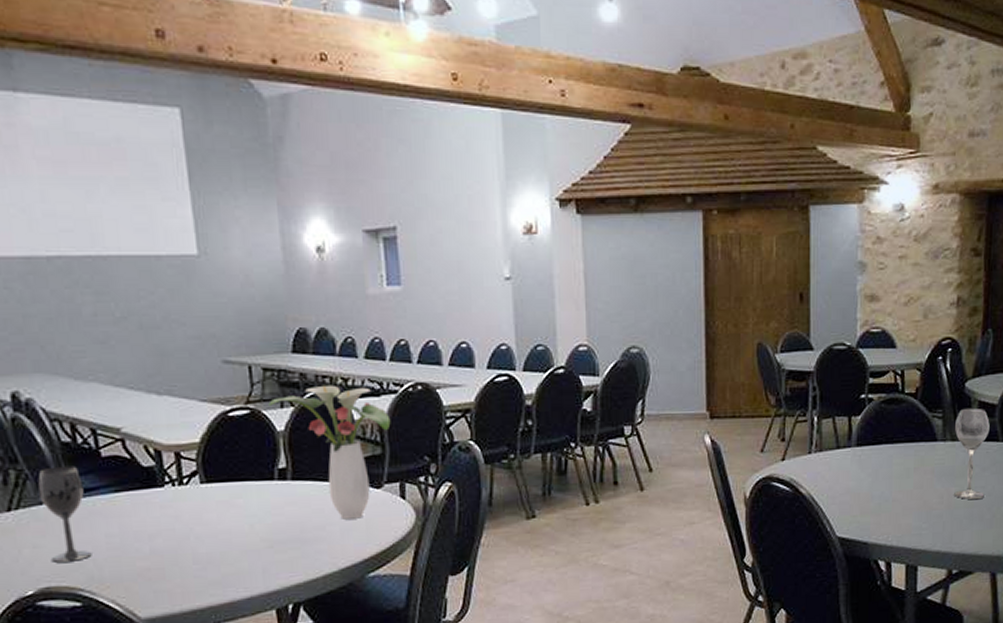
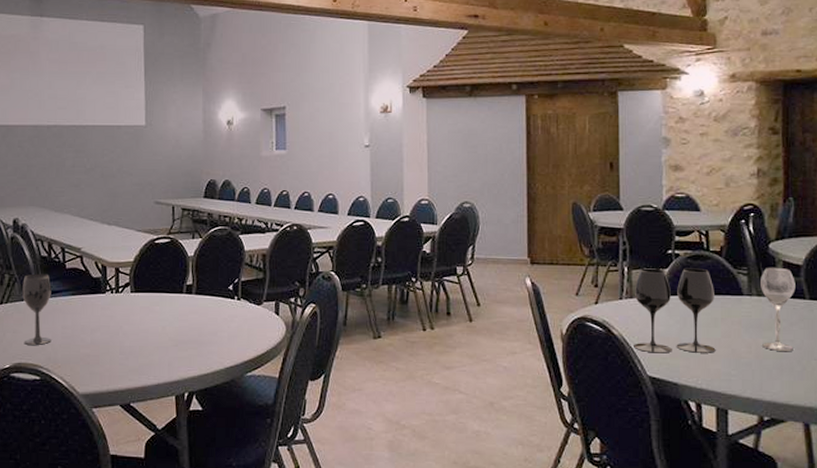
flower arrangement: present [268,385,391,519] -> none [184,223,272,328]
wine glass: none [823,413,908,512] -> present [634,268,716,353]

